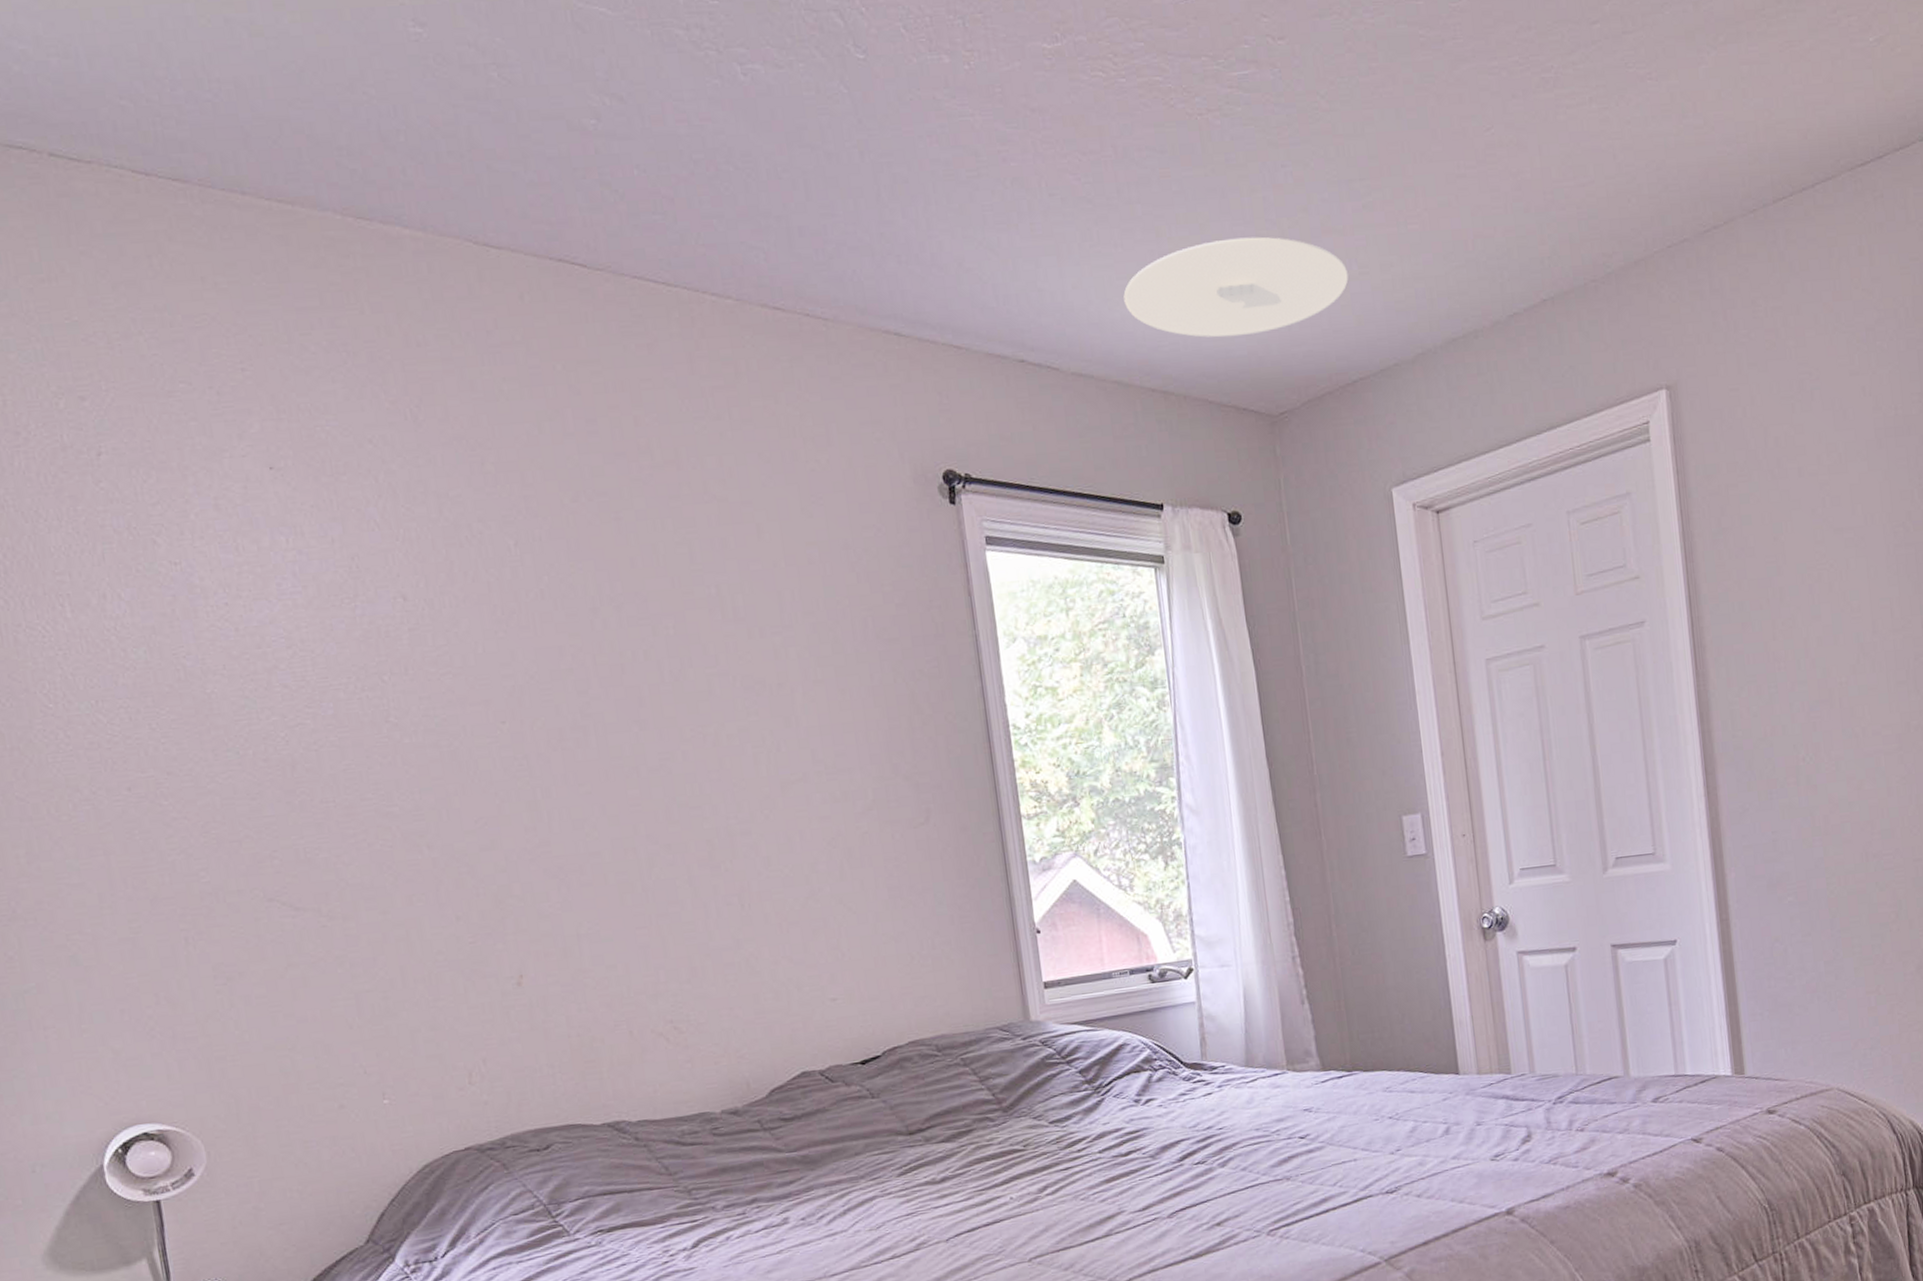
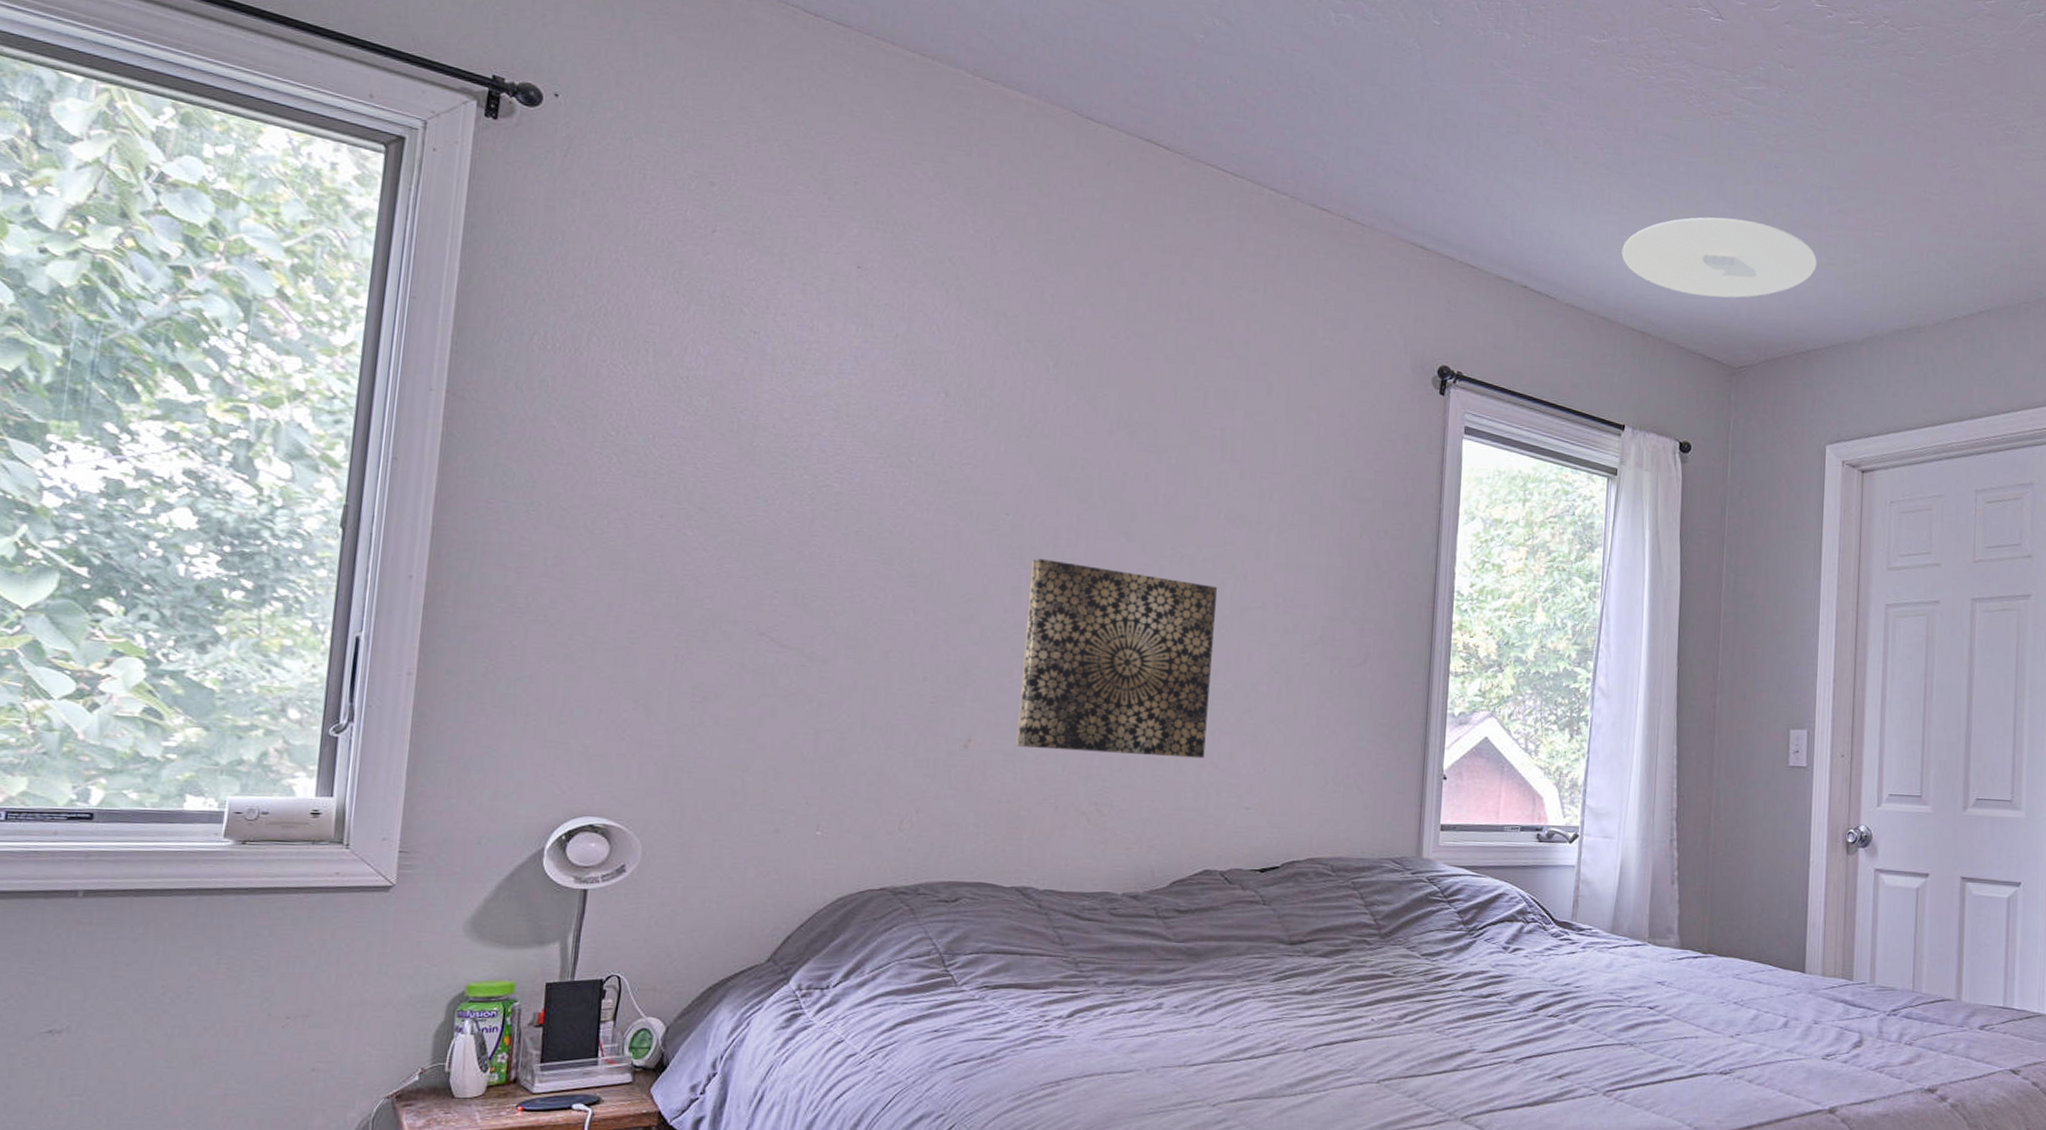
wall art: none [543,764,776,975] -> present [1016,559,1218,759]

